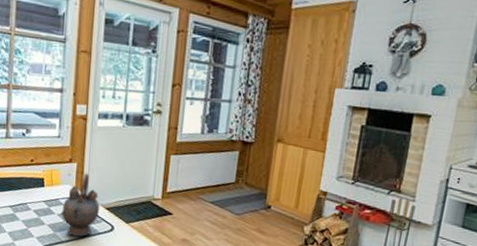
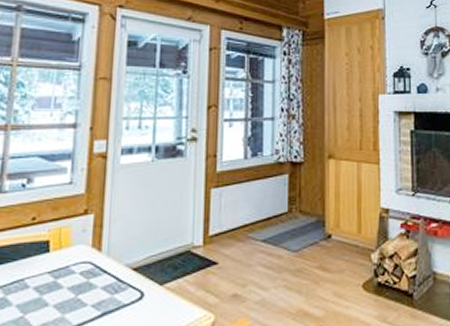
teapot: present [61,173,100,237] -> none [72,225,125,316]

